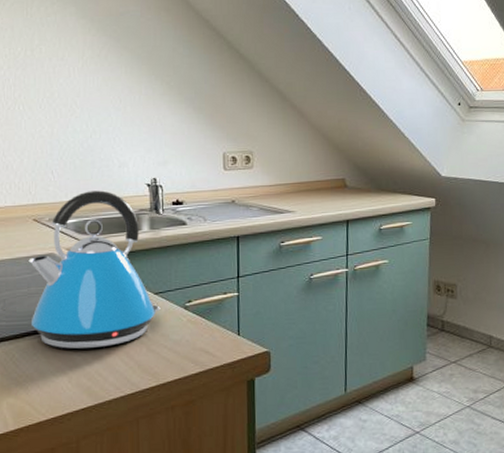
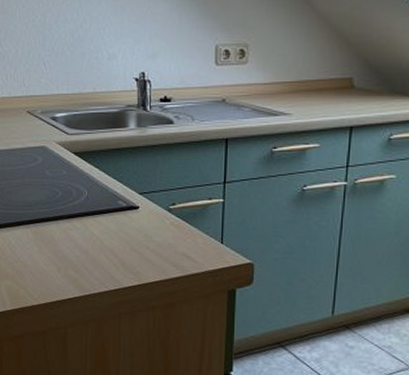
kettle: present [28,190,161,349] -> none [23,84,145,243]

